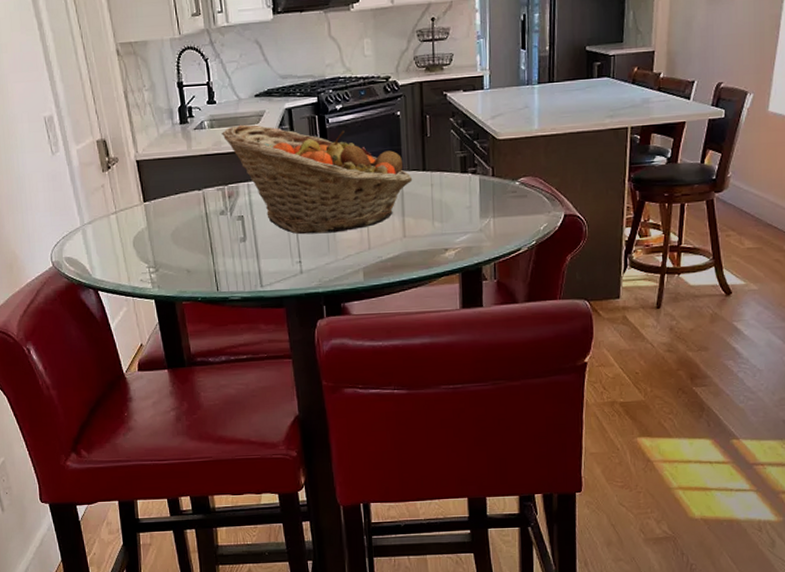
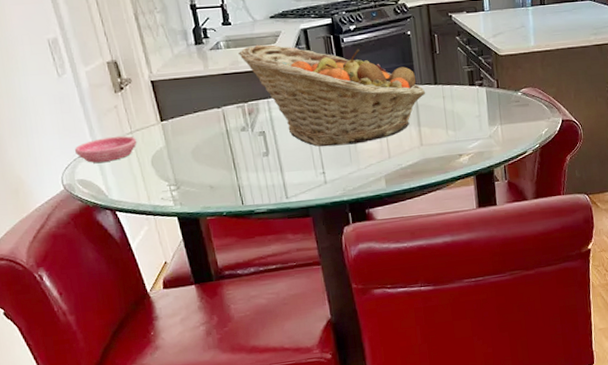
saucer: none [64,216,121,241] -> present [75,136,137,163]

